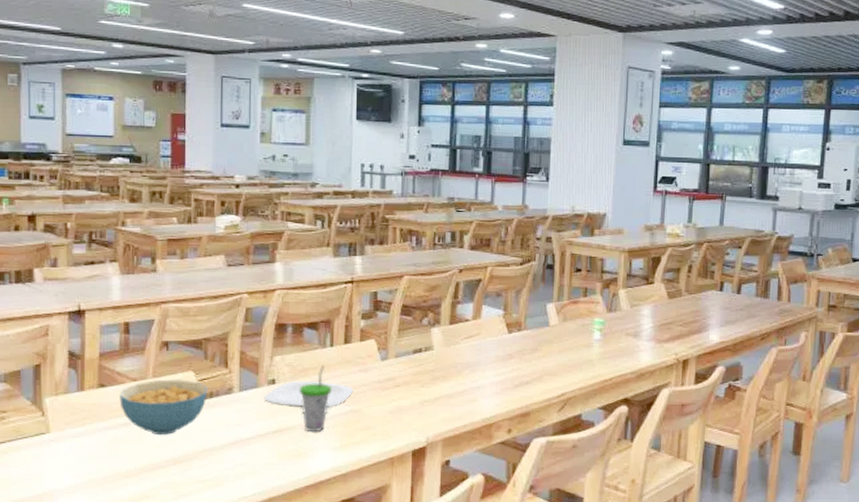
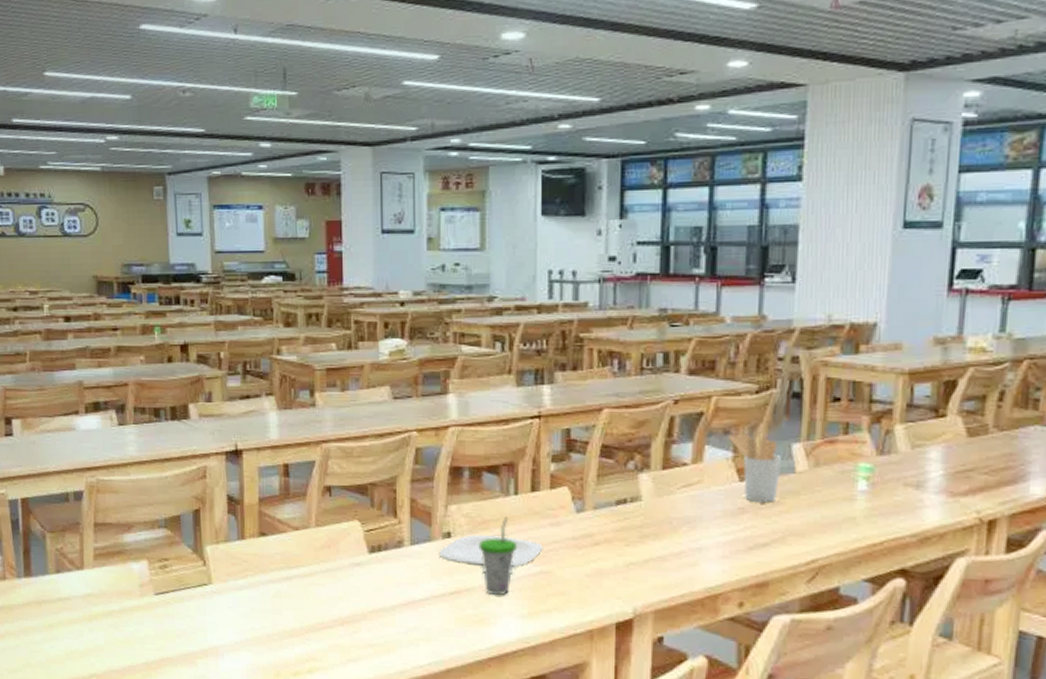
cereal bowl: present [119,379,208,435] -> none [281,529,375,592]
utensil holder: none [500,296,539,350] -> present [728,433,781,502]

